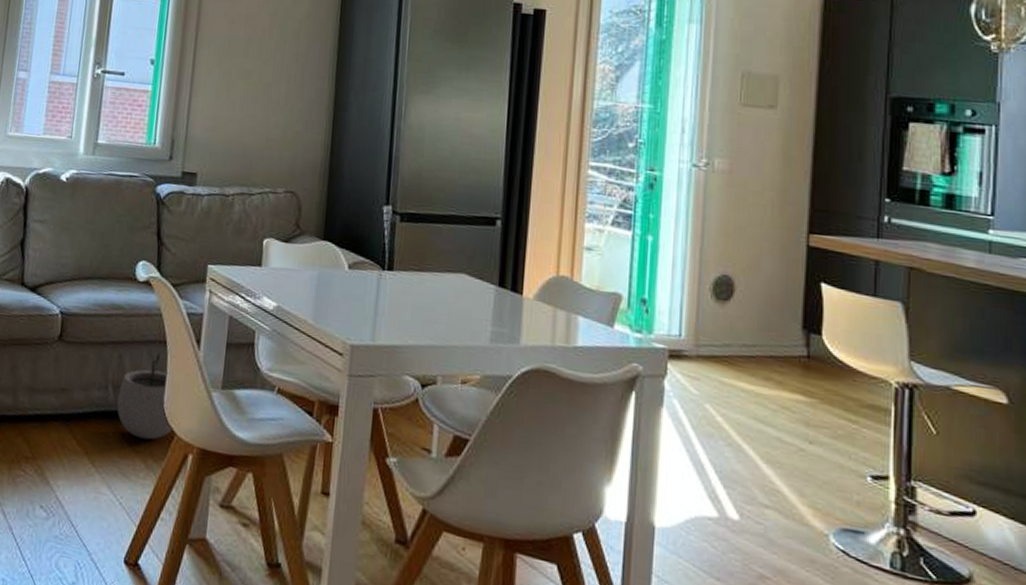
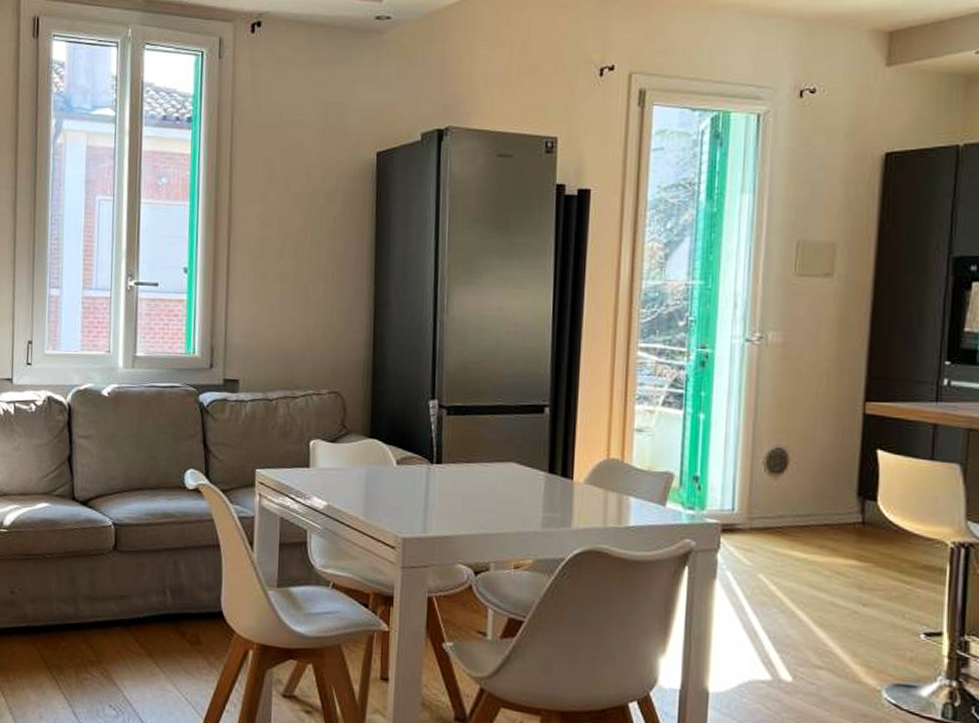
plant pot: present [117,353,174,440] -> none [176,557,233,639]

